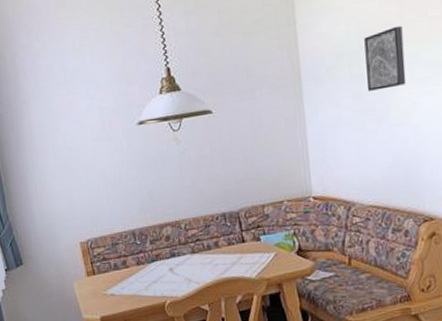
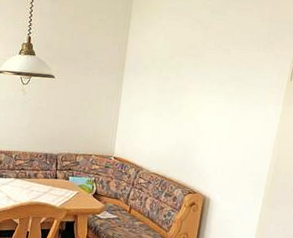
wall art: present [364,25,406,91] -> none [169,49,203,92]

